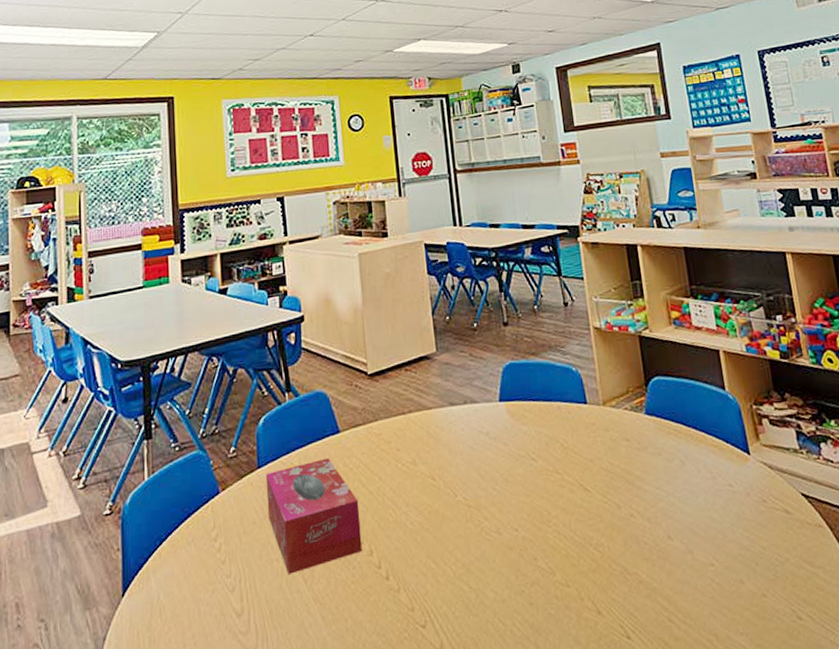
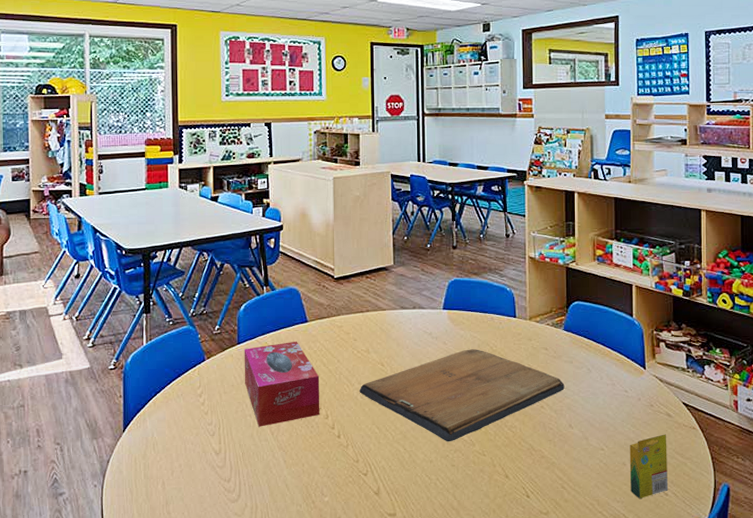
religious icon: none [408,448,656,573] -> present [359,349,565,442]
crayon box: none [745,537,802,628] -> present [629,434,669,499]

